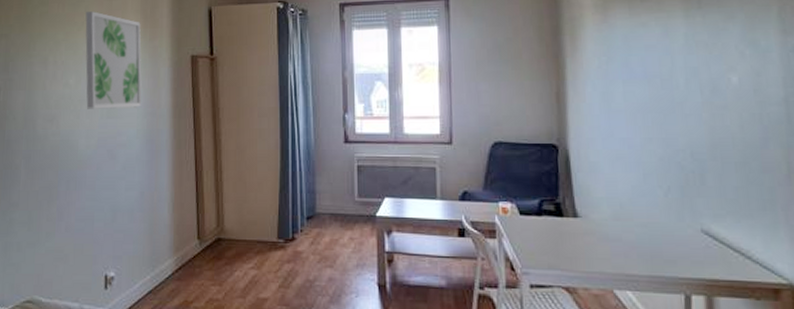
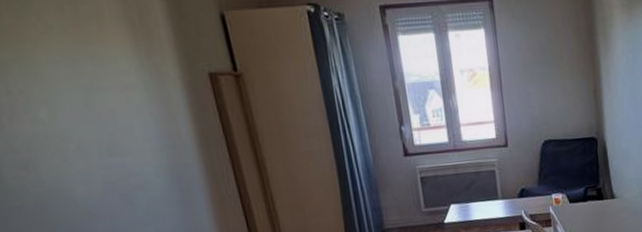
wall art: present [85,11,142,109] -> none [39,20,155,149]

